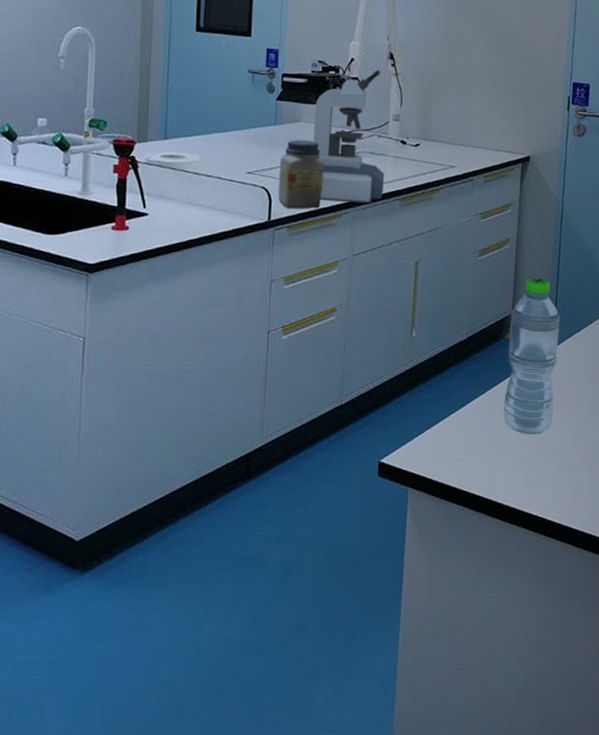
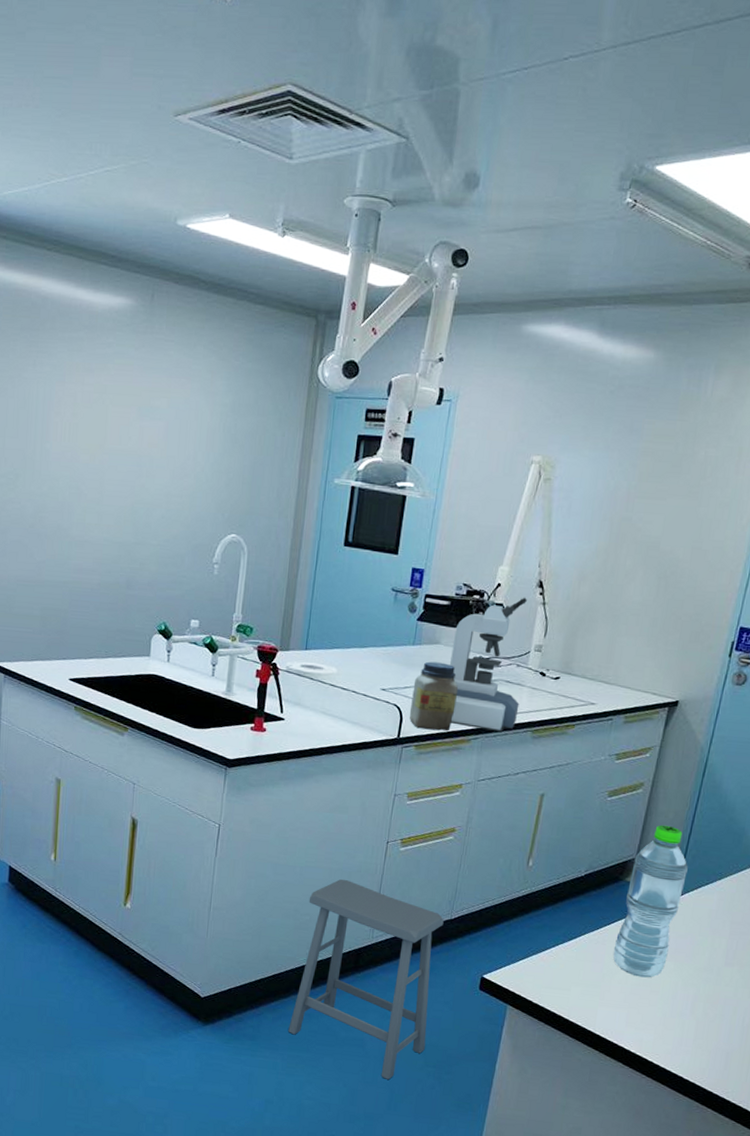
stool: none [179,379,335,596] -> present [288,879,444,1080]

